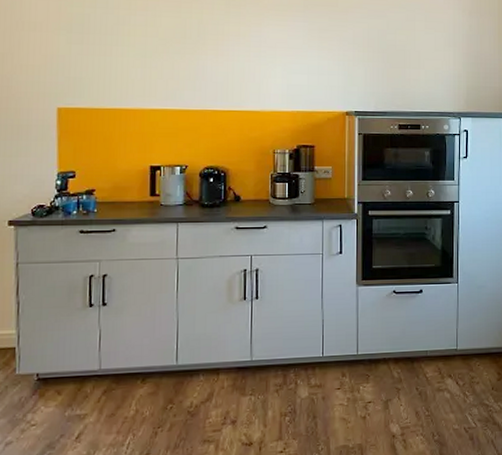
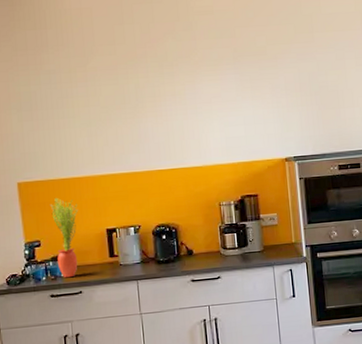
potted plant: none [91,127,122,214] -> present [51,197,79,278]

